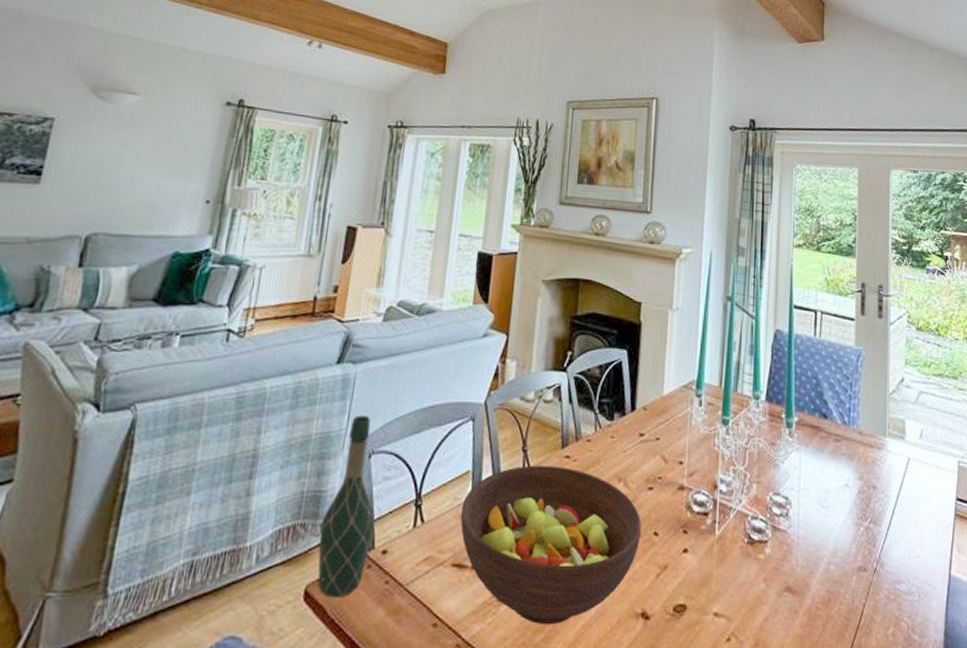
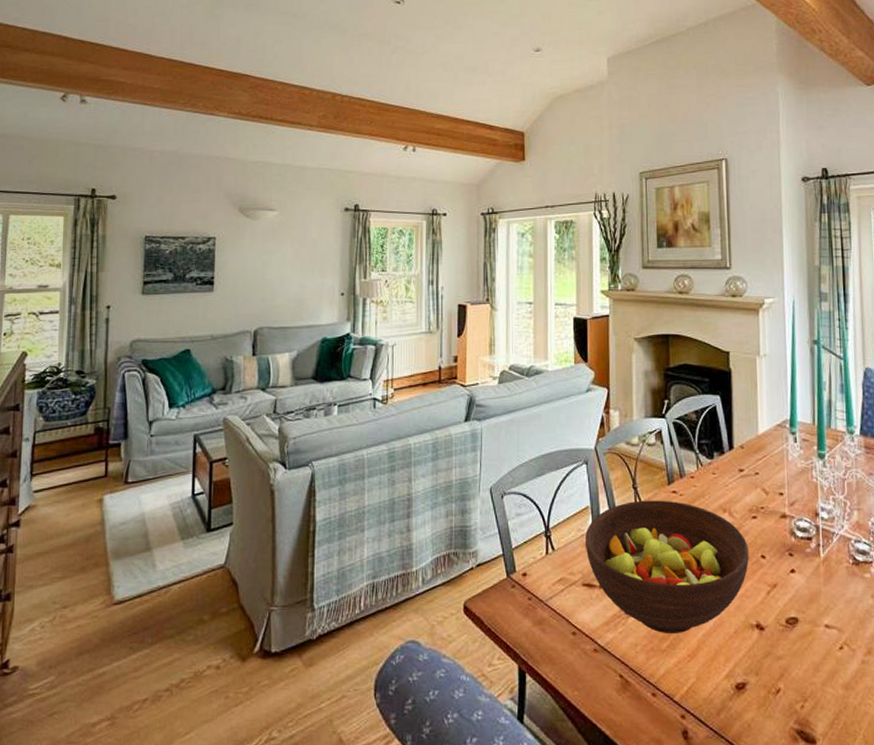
wine bottle: present [317,415,375,598] -> none [470,463,513,611]

